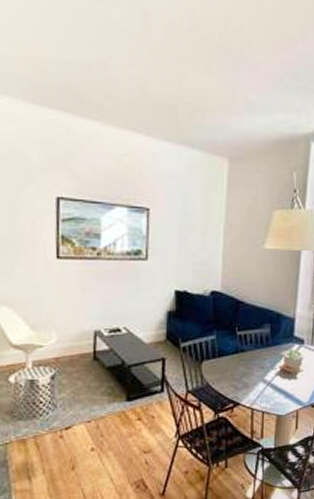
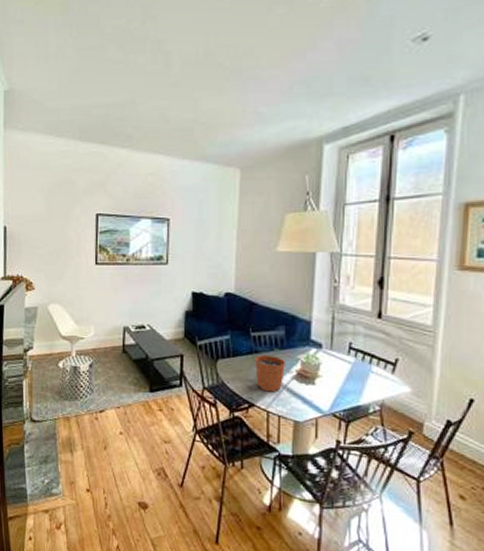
plant pot: none [240,347,270,390] -> present [255,349,285,392]

